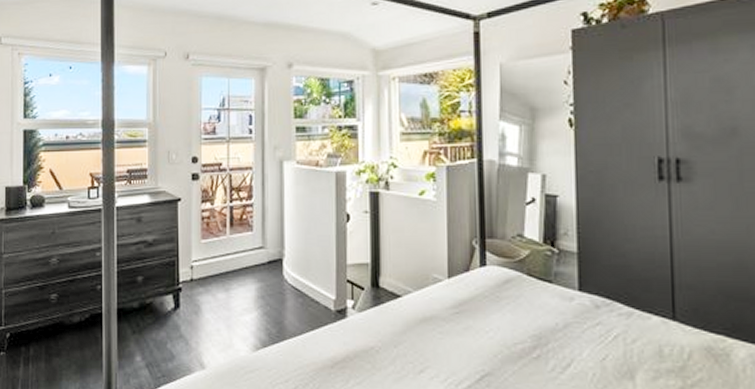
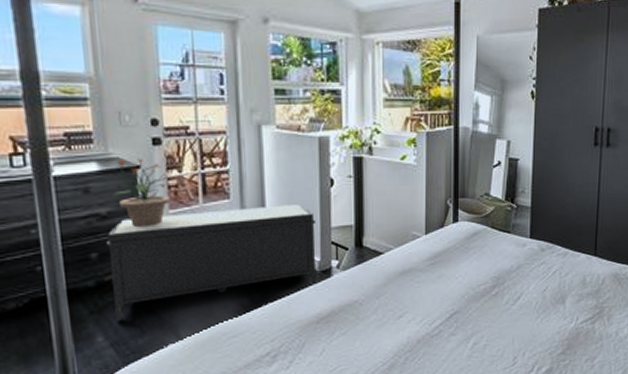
bench: none [149,239,332,342] -> present [105,205,317,321]
potted plant: none [158,192,205,254] -> present [112,158,171,227]

